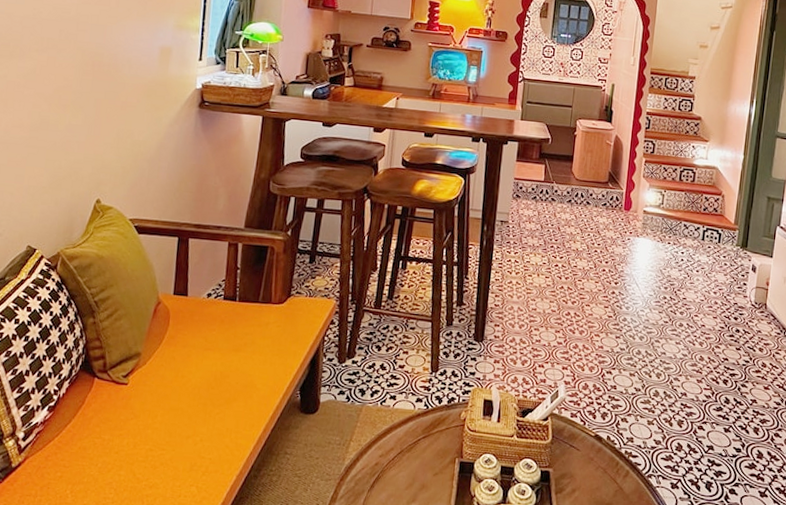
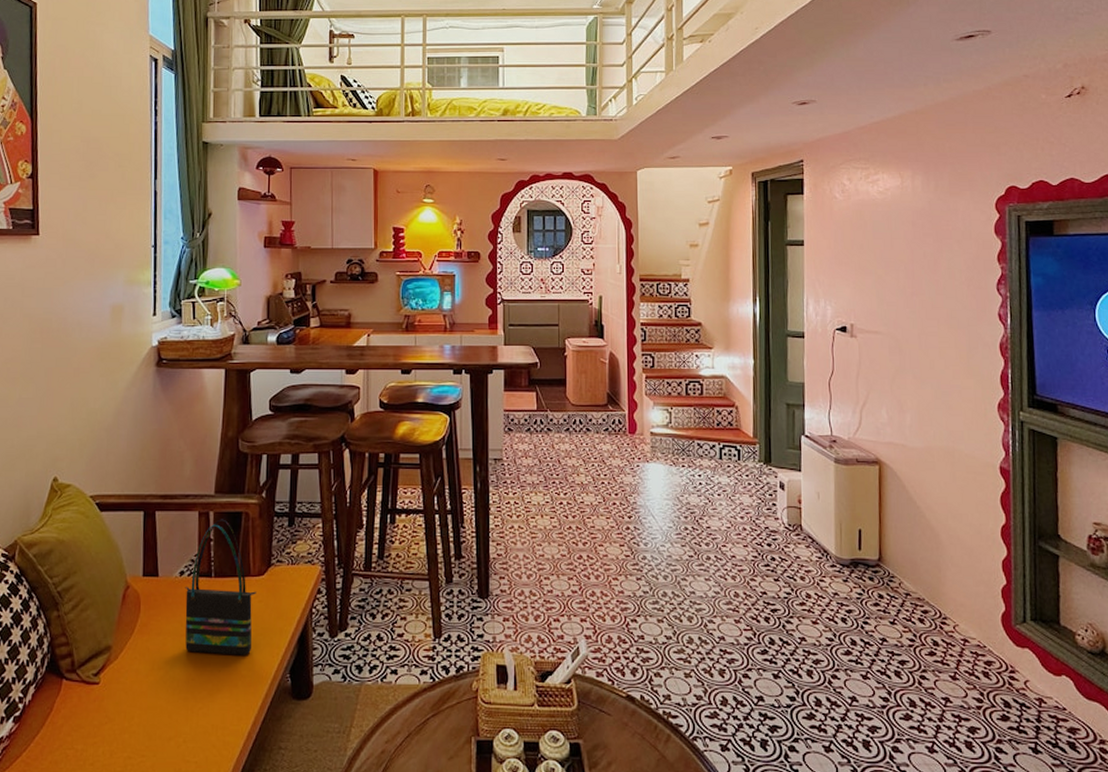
tote bag: none [208,250,276,372] -> present [185,519,256,655]

